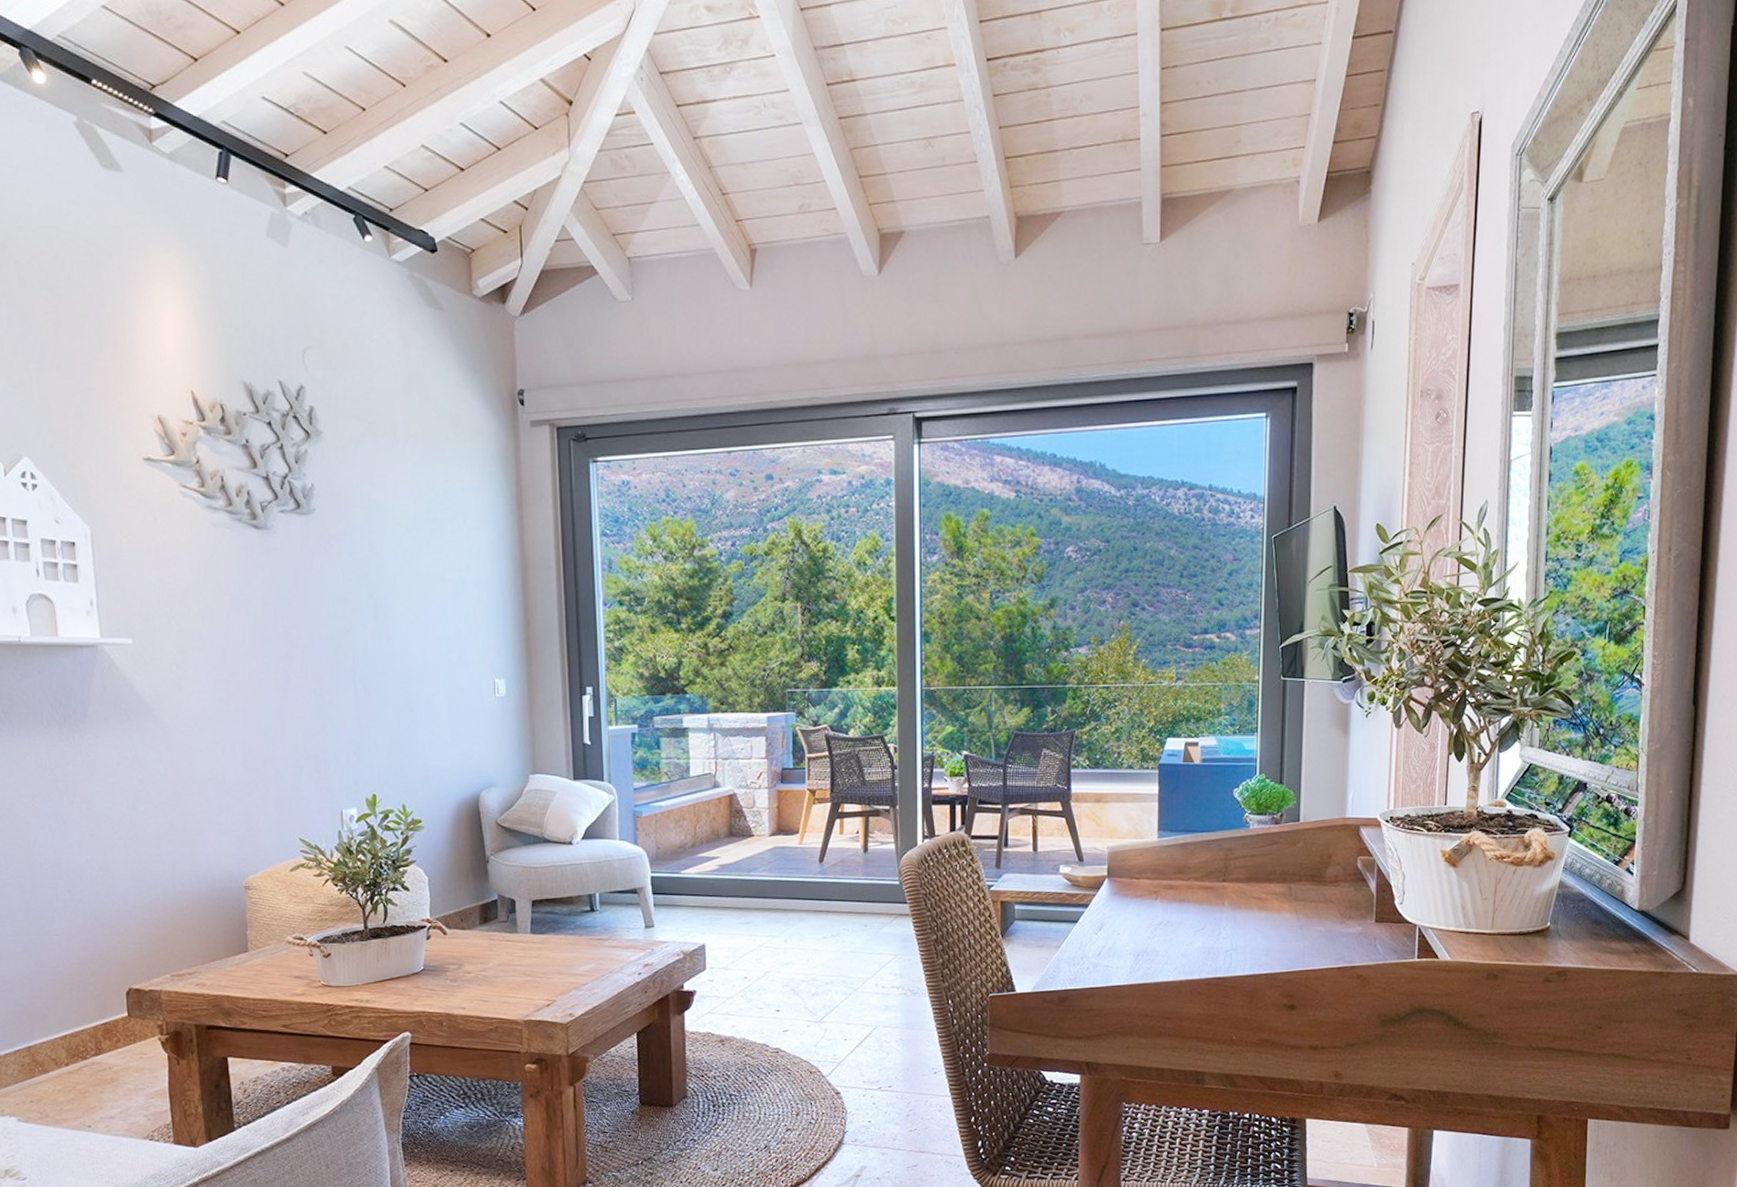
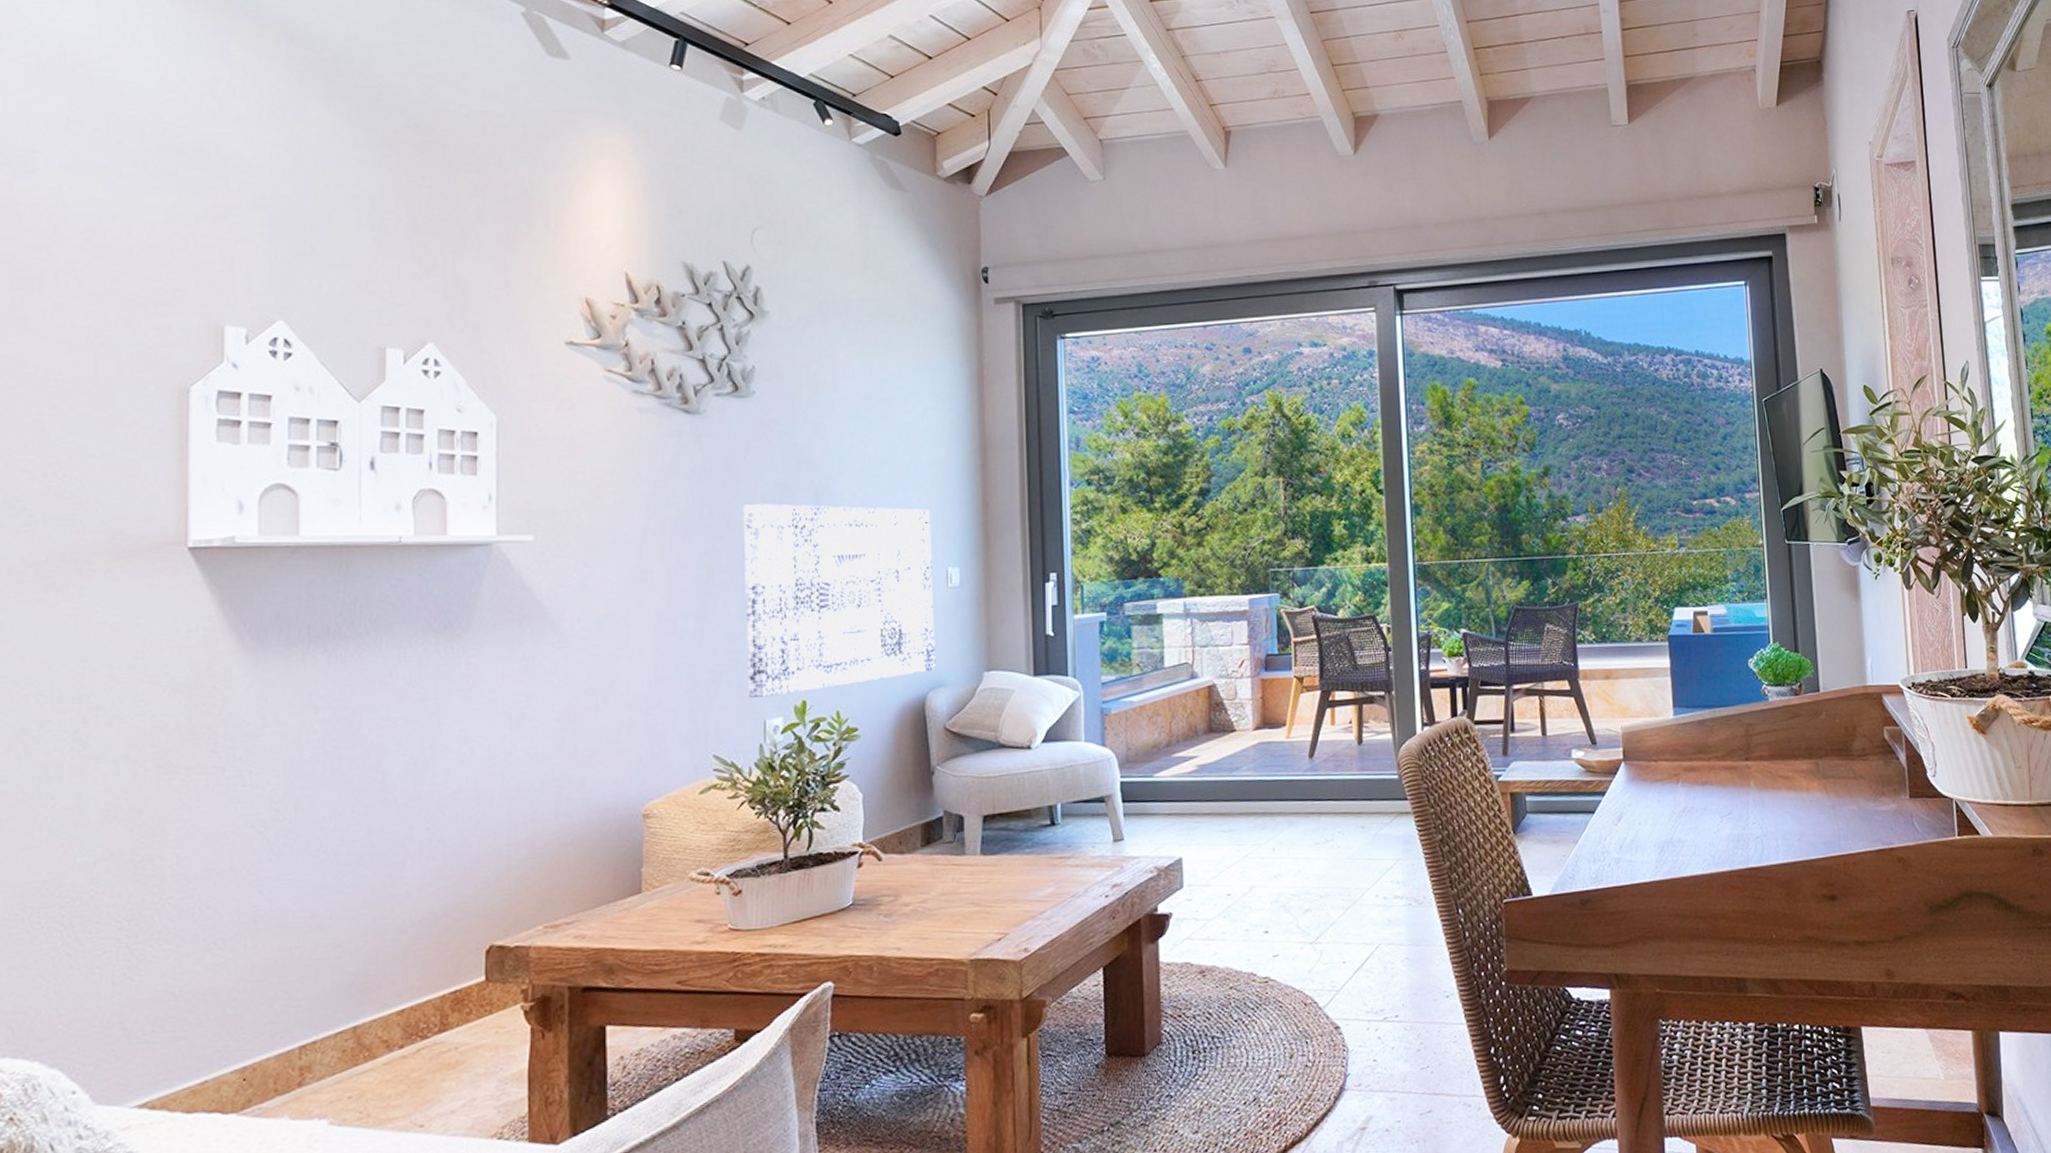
wall art: none [311,615,487,790] -> present [743,504,936,698]

